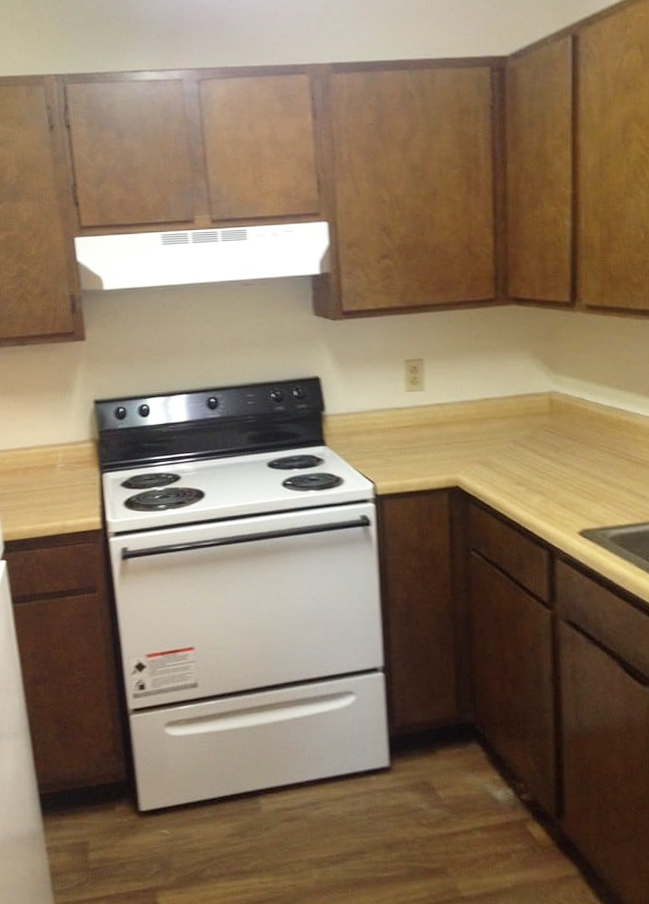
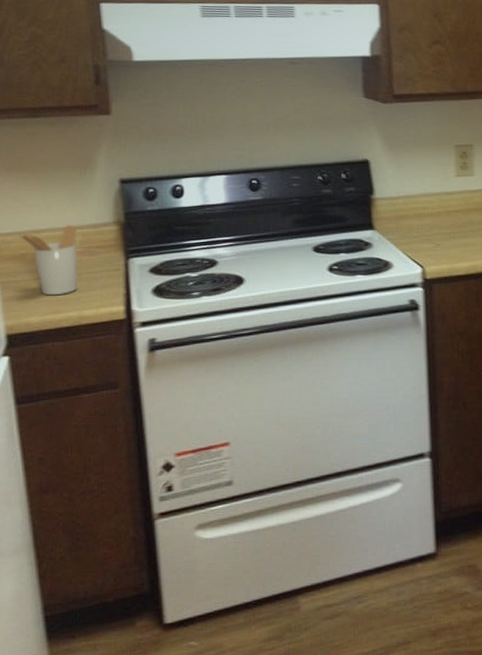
utensil holder: none [11,442,61,507] -> present [18,225,78,296]

